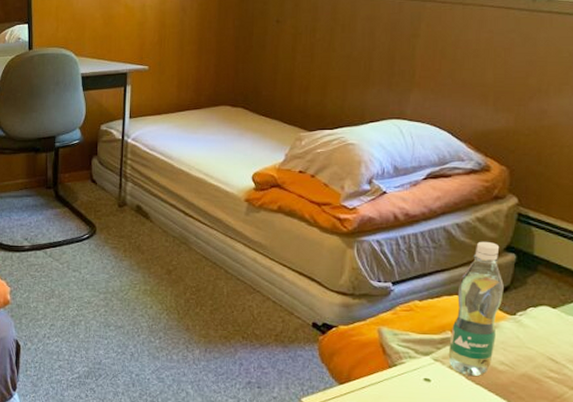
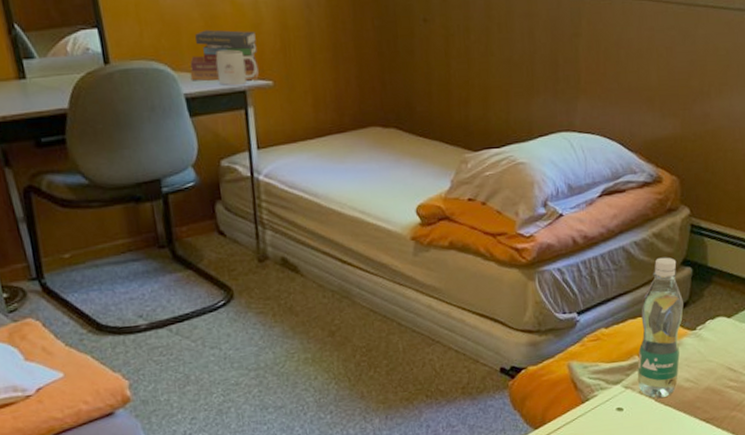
books: none [87,26,140,65] -> present [189,29,260,81]
mug: none [107,41,138,69] -> present [215,49,258,87]

